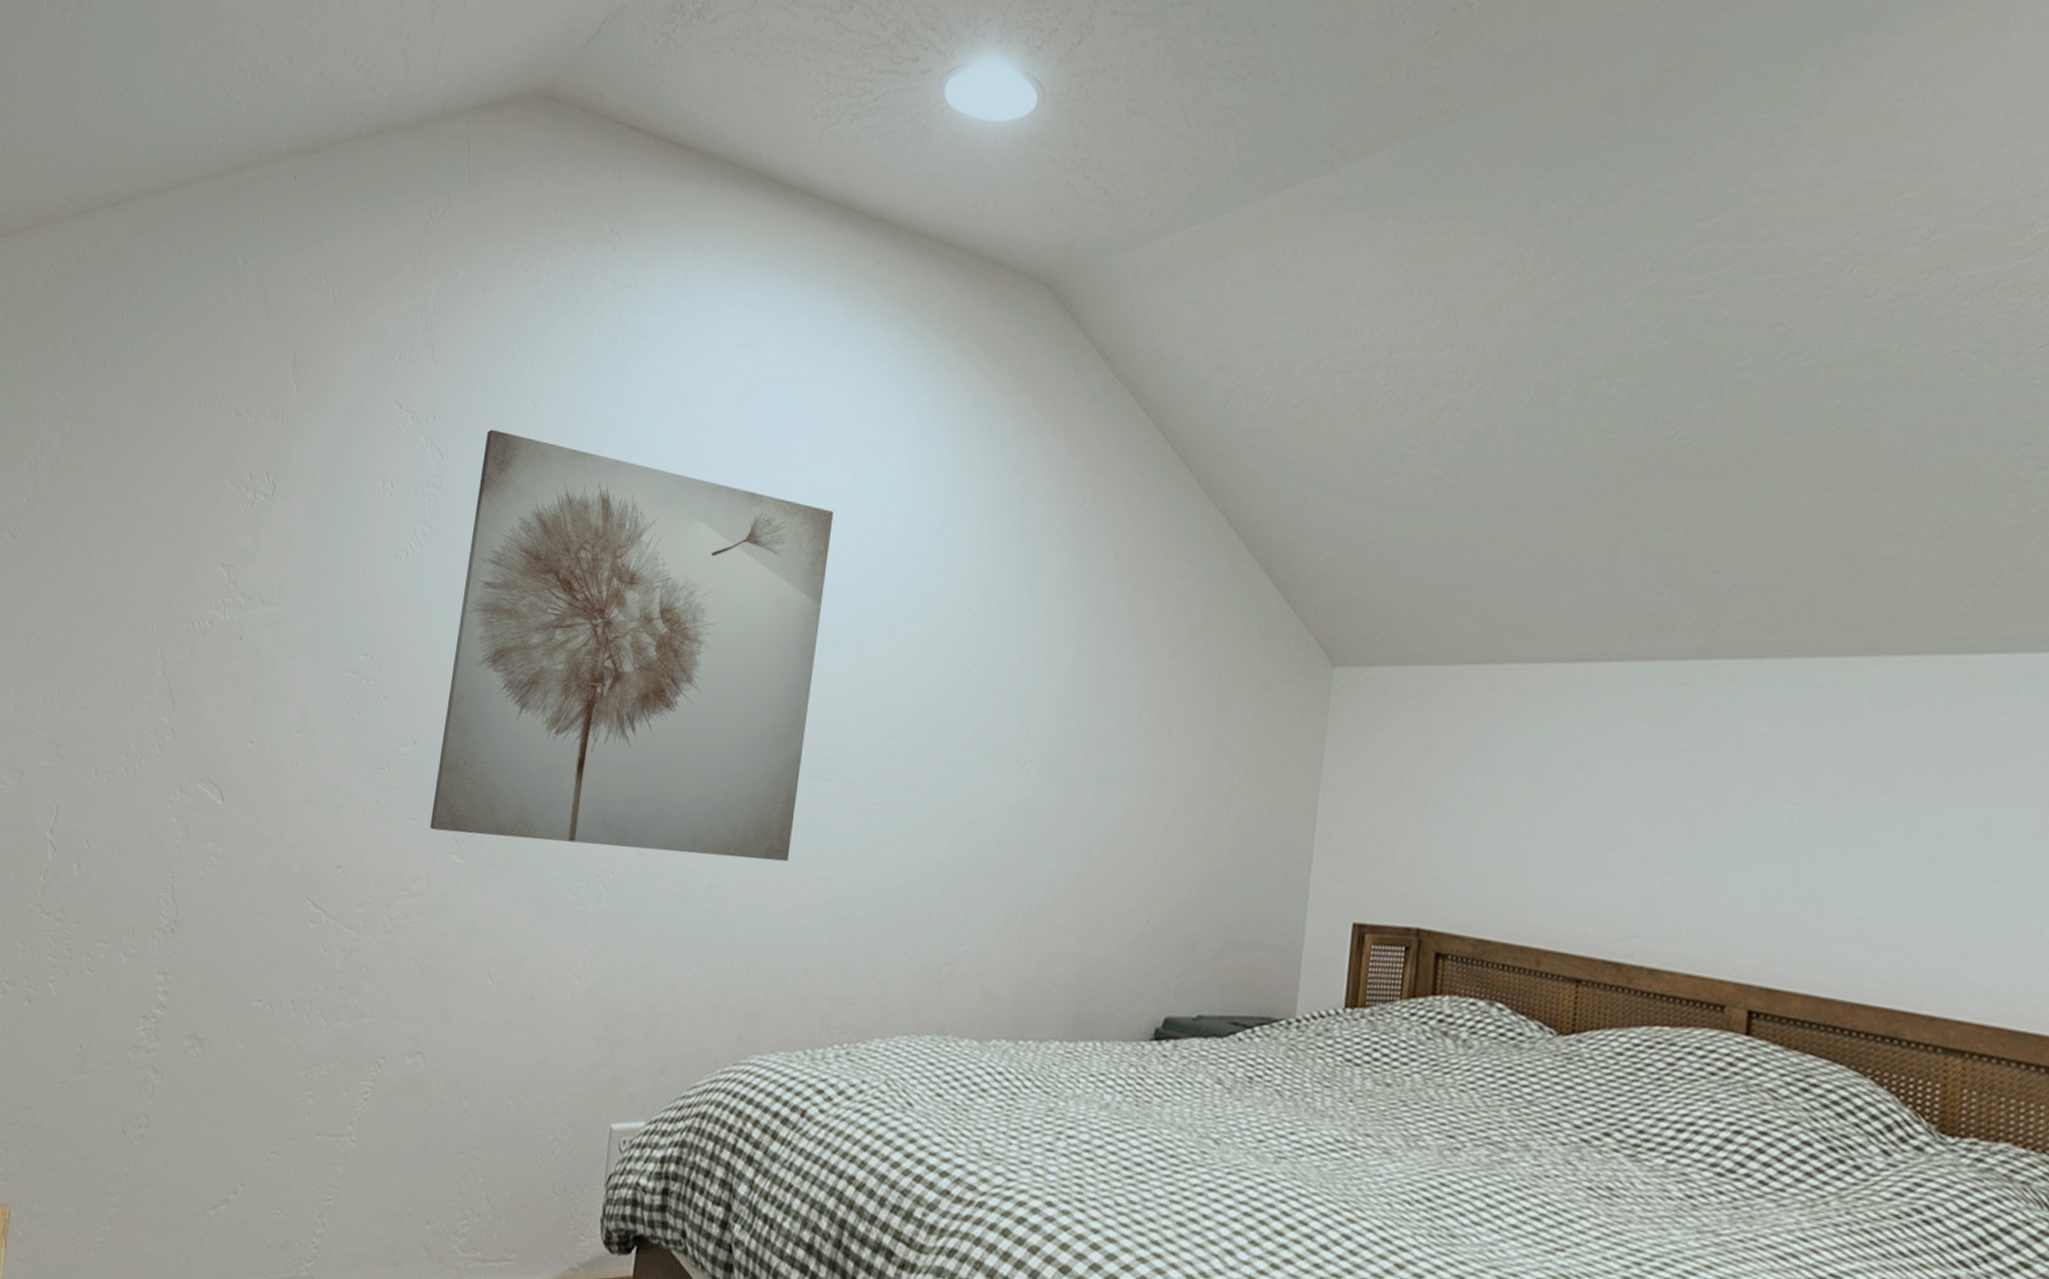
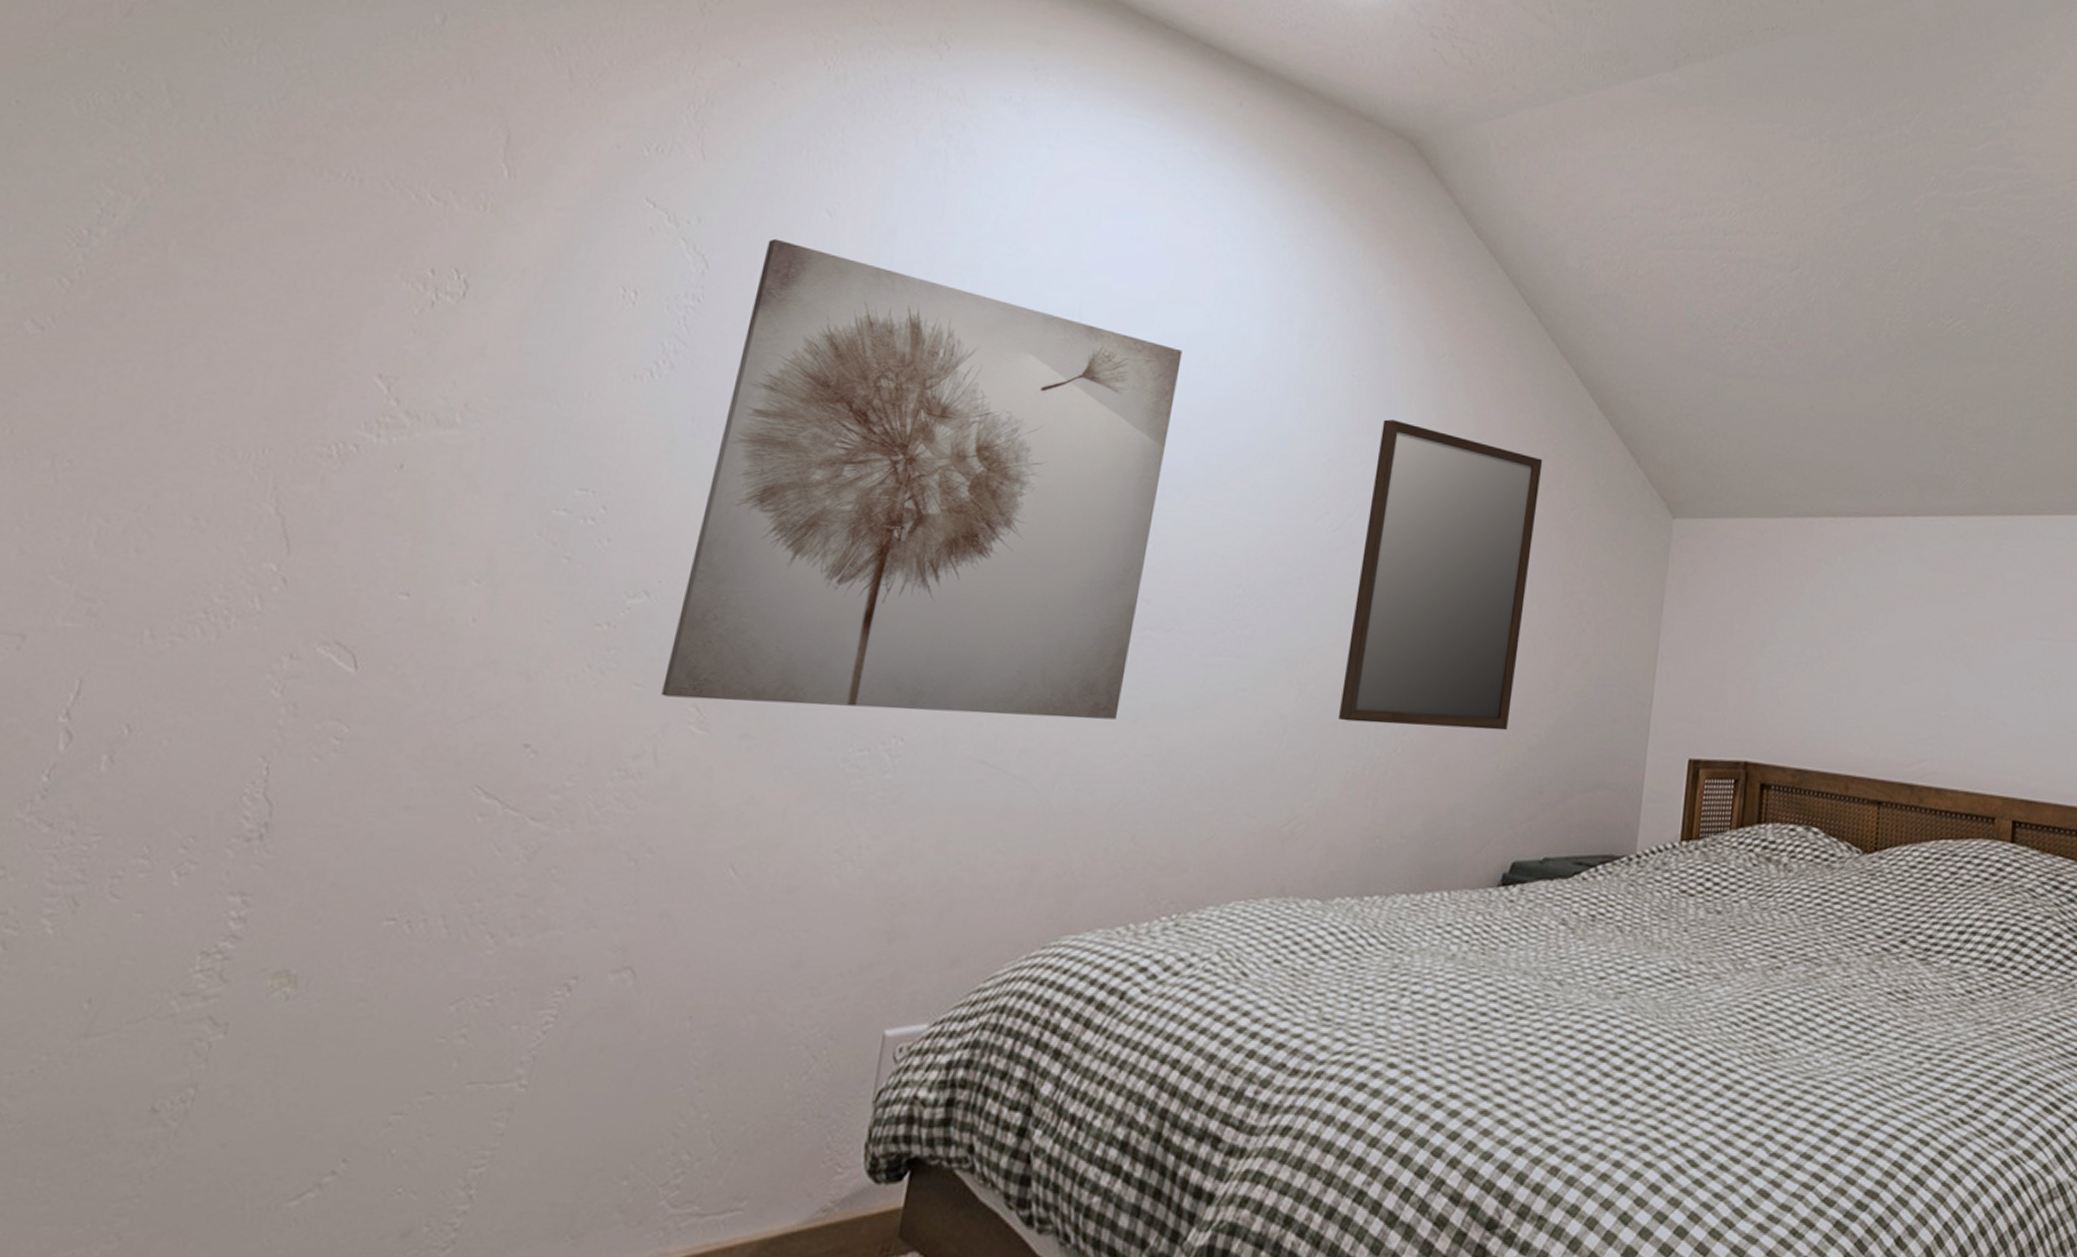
home mirror: none [990,571,1190,886] -> present [1339,419,1543,731]

